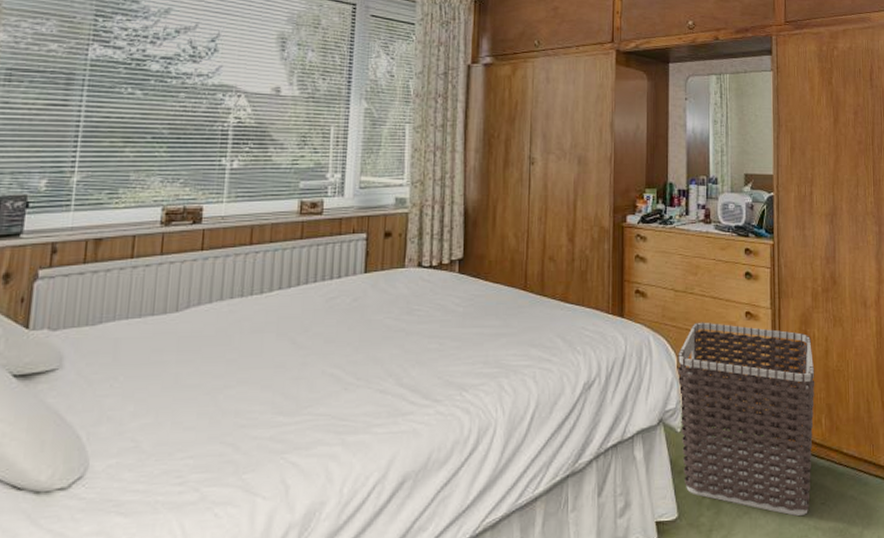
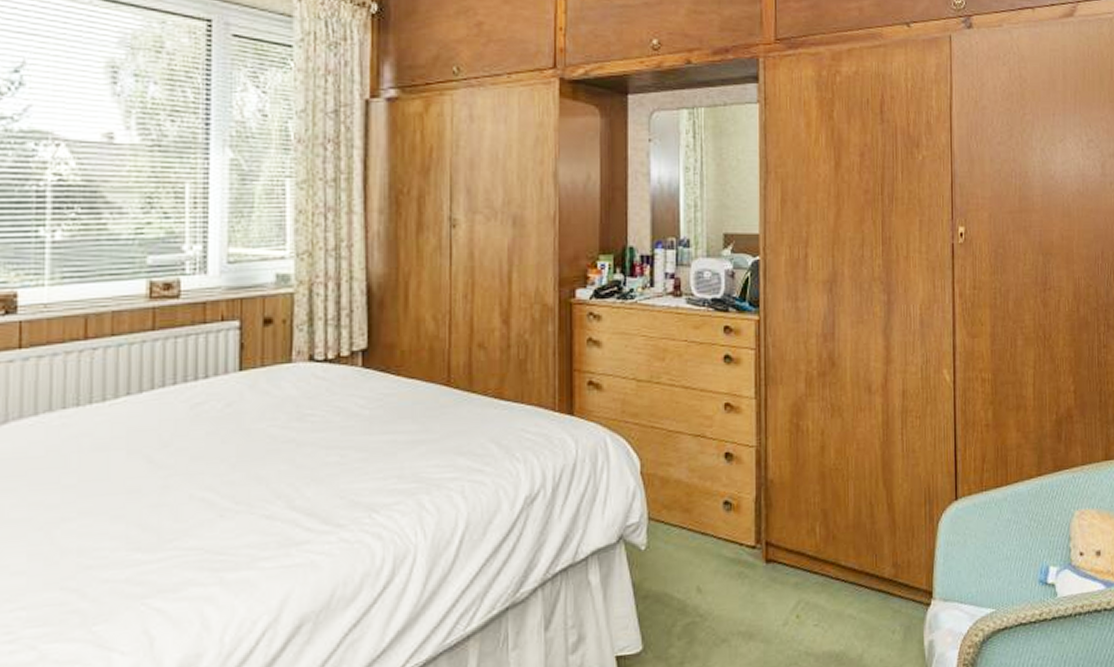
clothes hamper: present [678,322,815,517] -> none [642,417,808,642]

